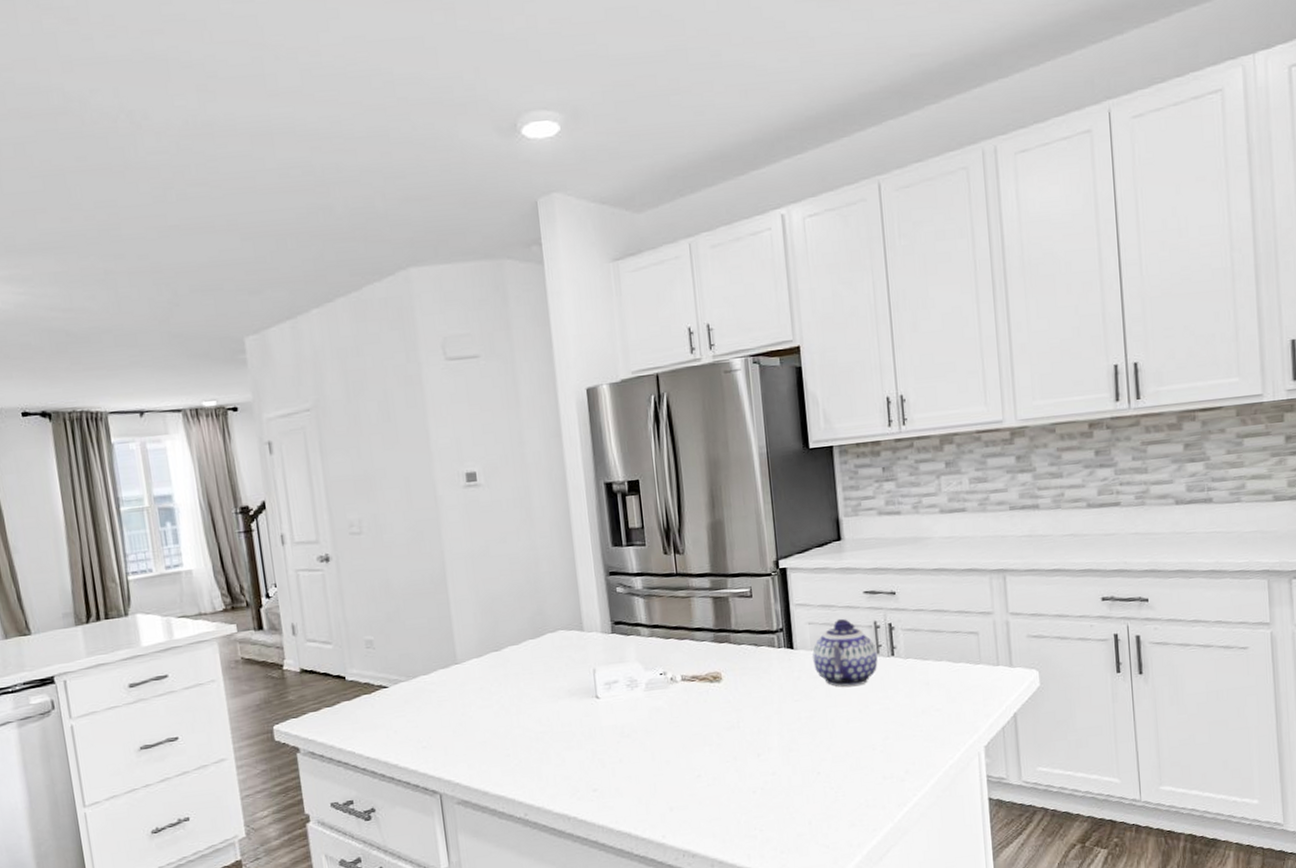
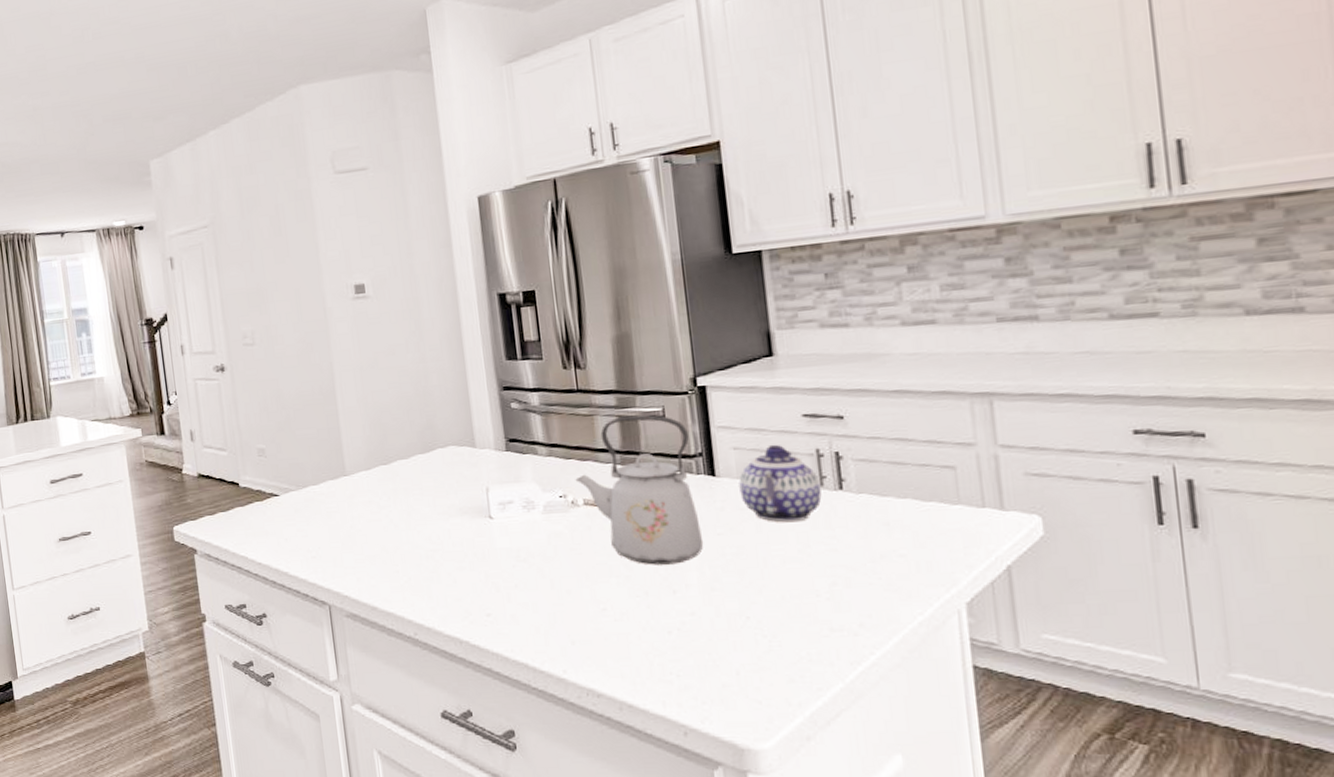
kettle: none [674,595,784,733] -> present [575,415,704,565]

